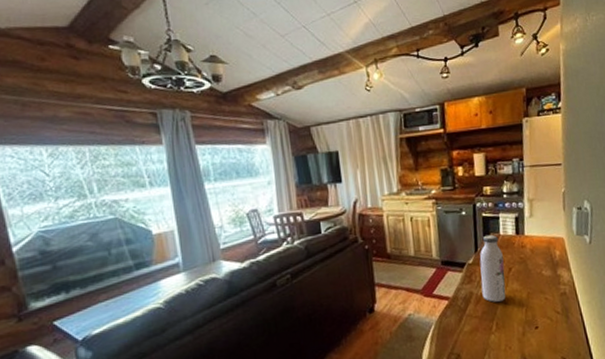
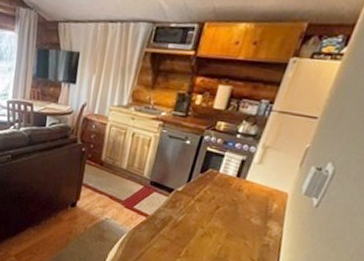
water bottle: present [479,234,506,302] -> none [180,169,216,233]

